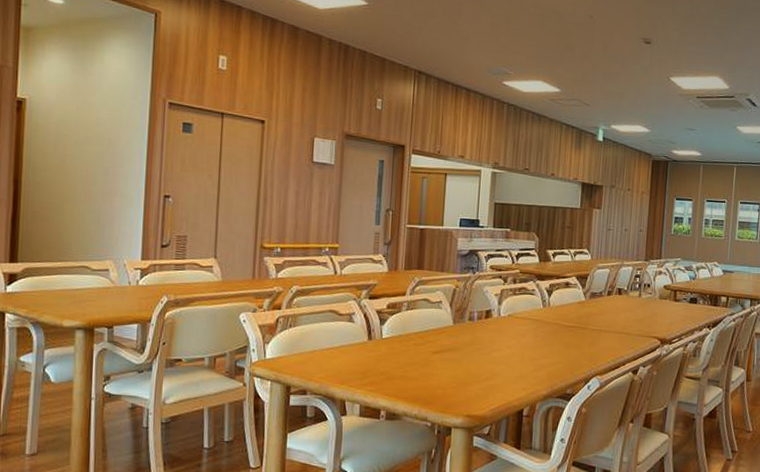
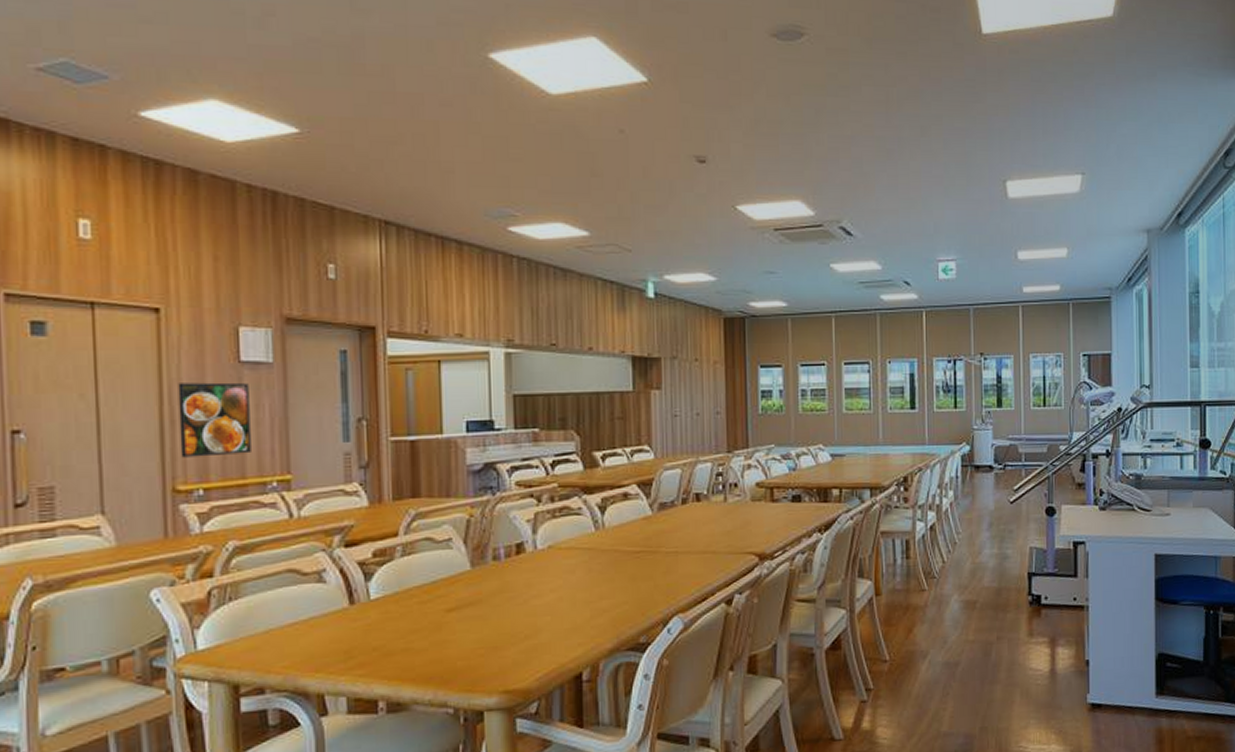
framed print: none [268,173,317,227] -> present [178,382,251,458]

